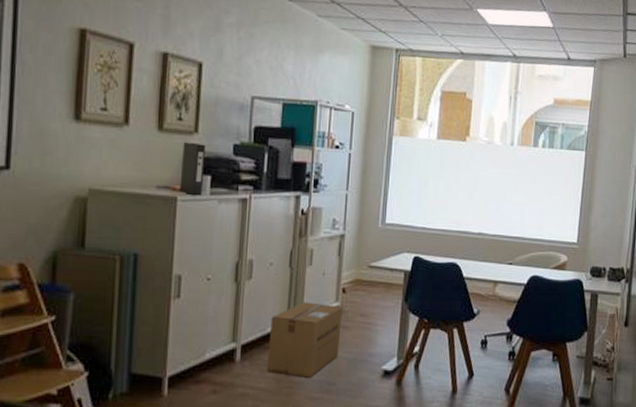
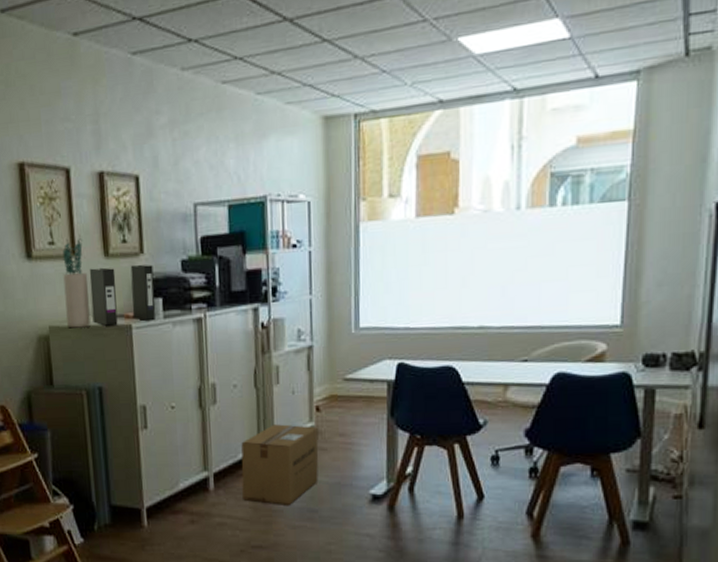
vase: none [109,105,138,194] -> present [62,234,91,329]
binder: none [137,139,167,196] -> present [89,267,118,326]

